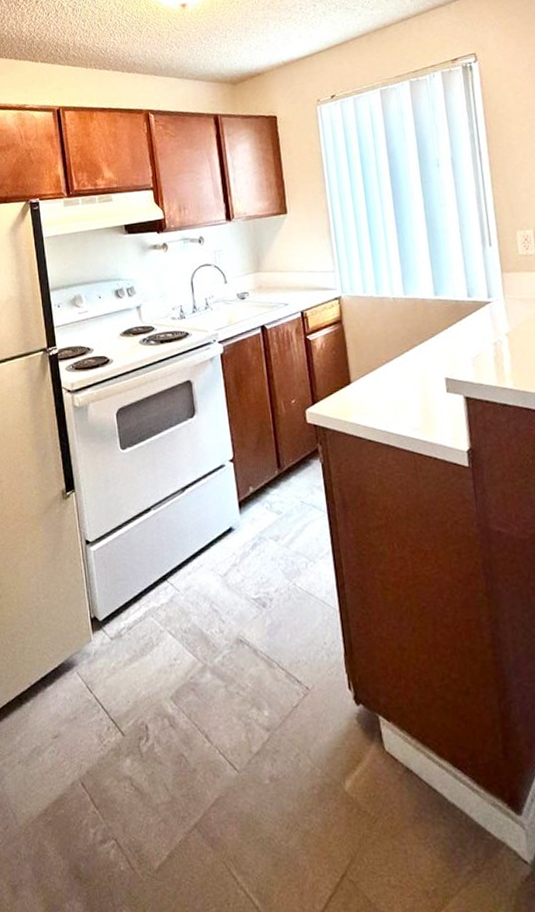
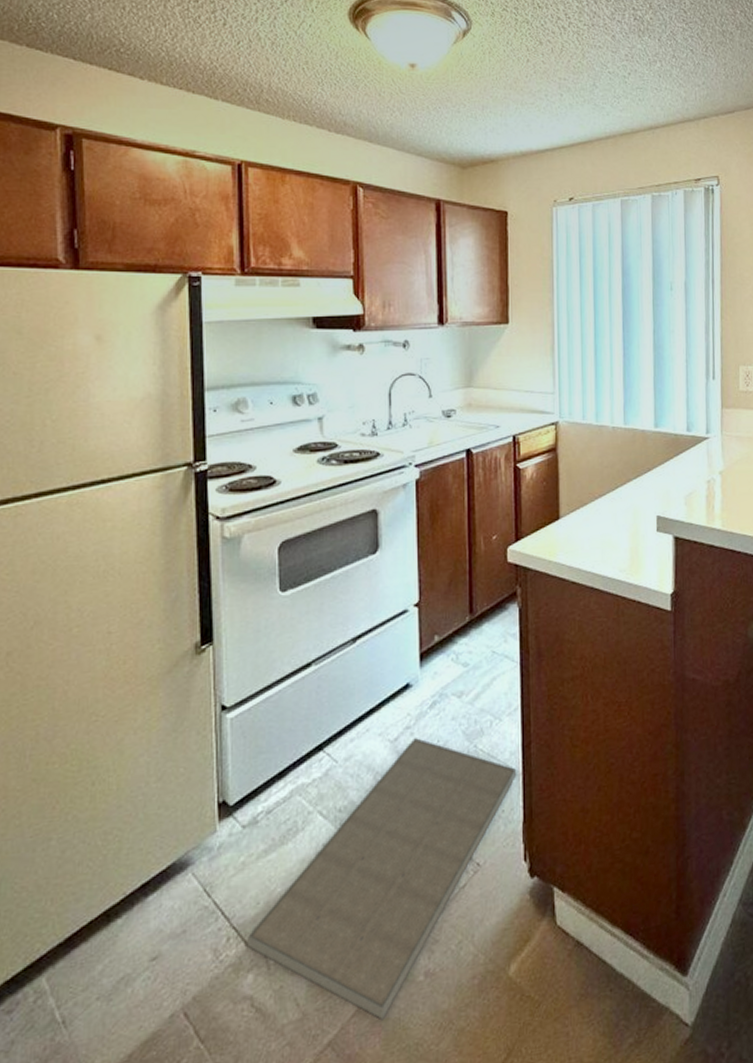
doormat: none [122,574,335,813] -> present [246,738,517,1021]

